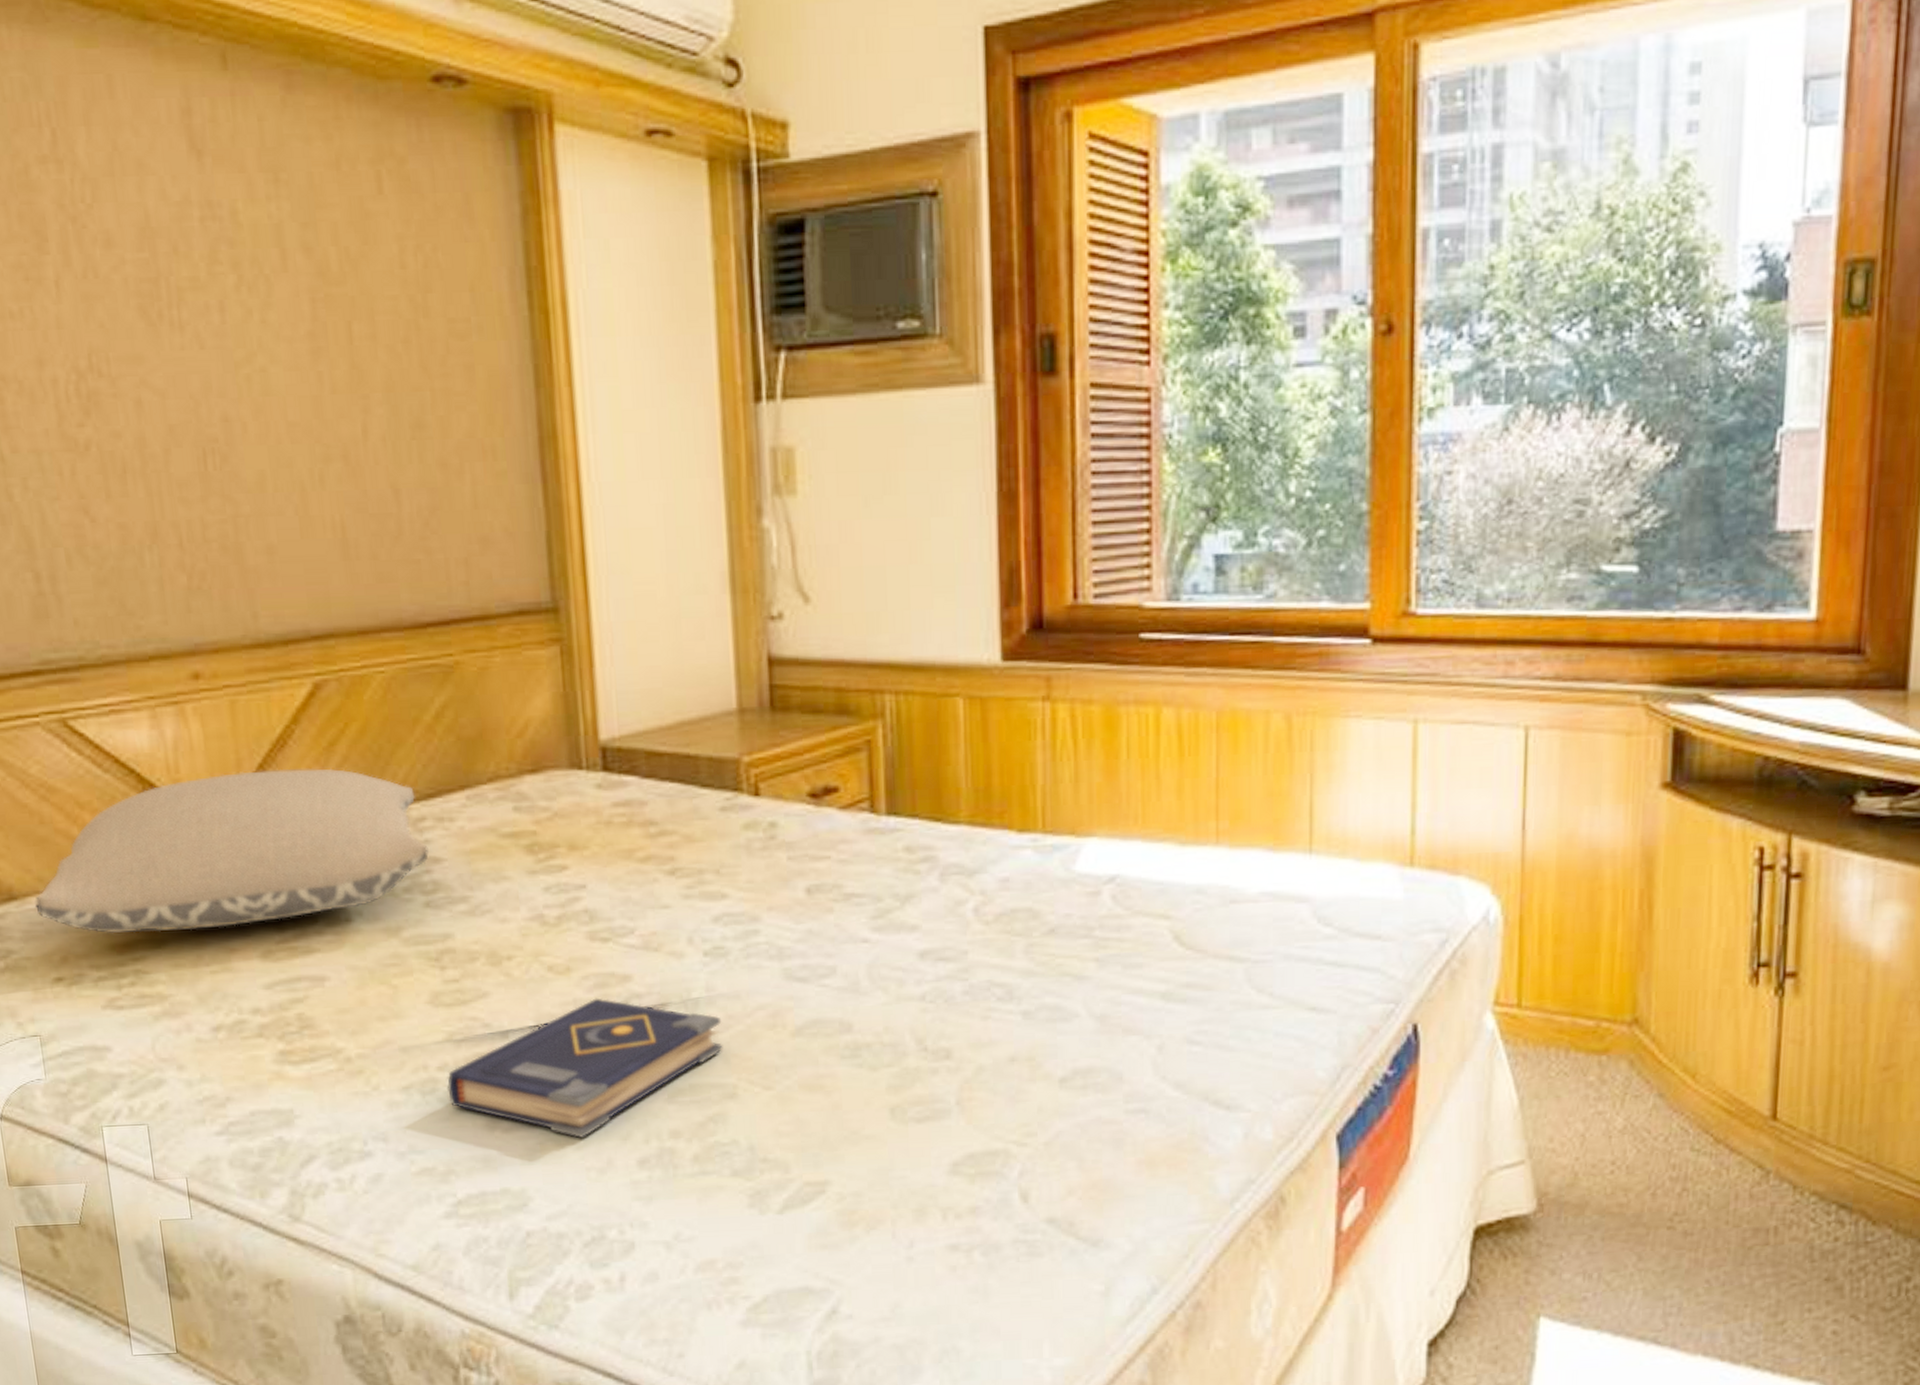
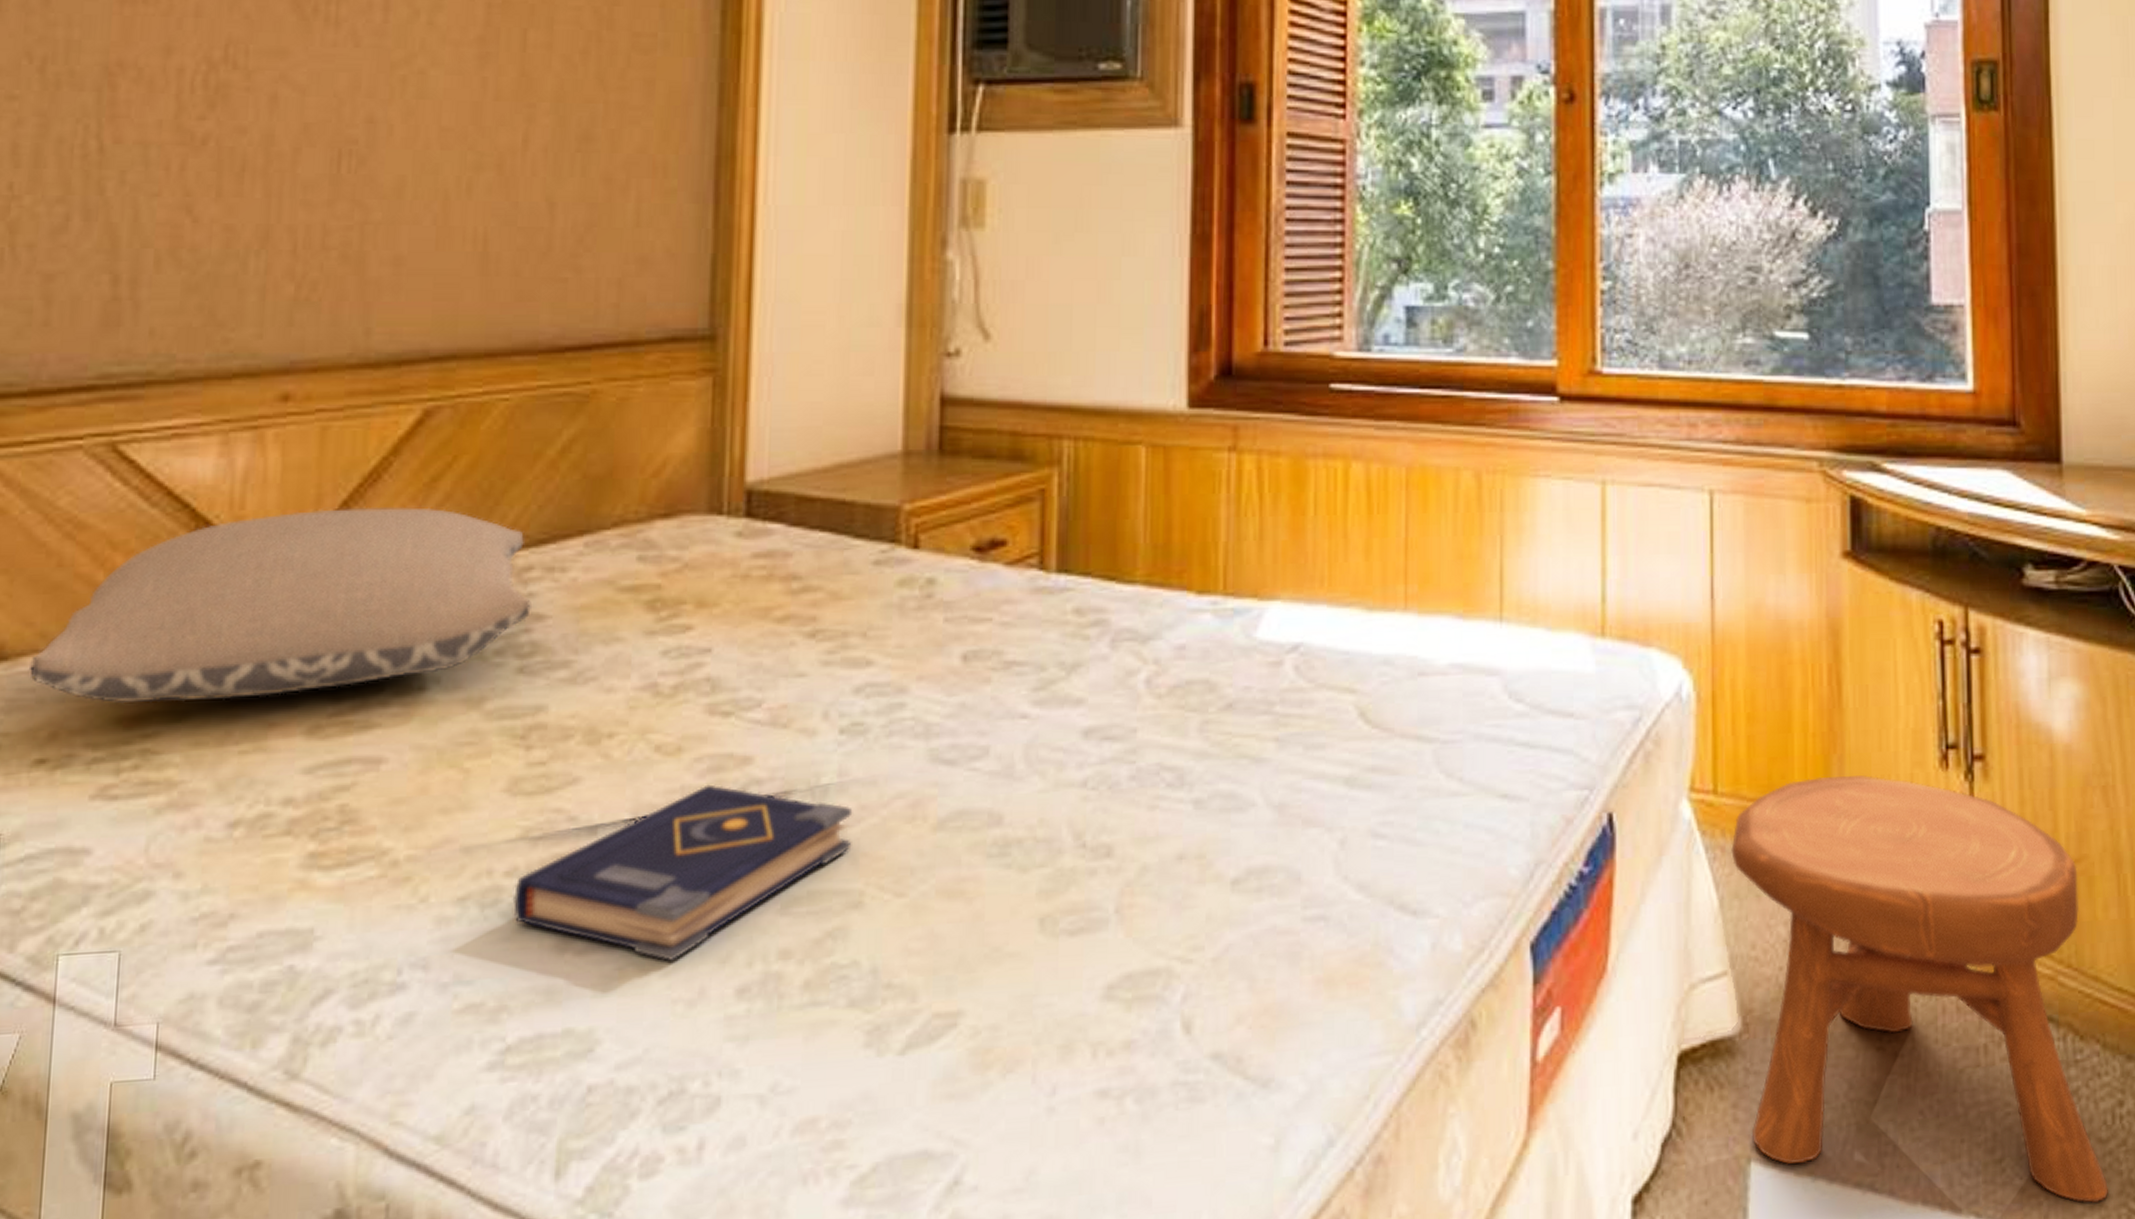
stool: none [1533,991,1888,1361] -> present [1731,775,2108,1204]

